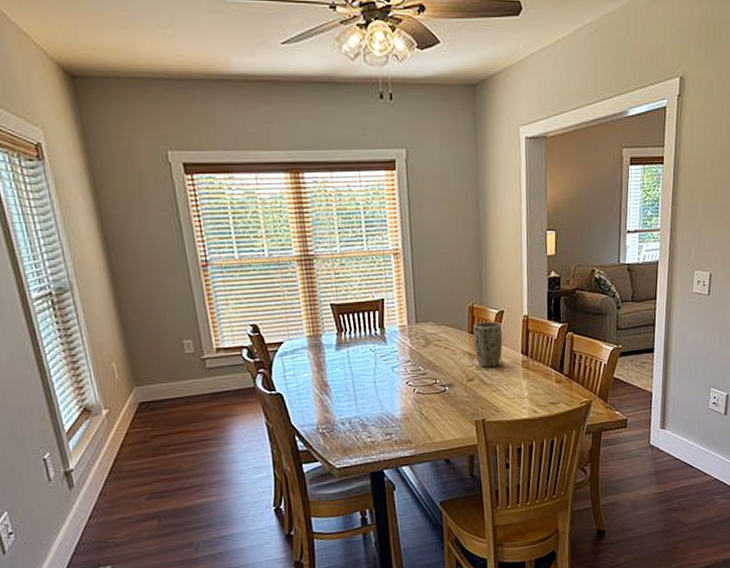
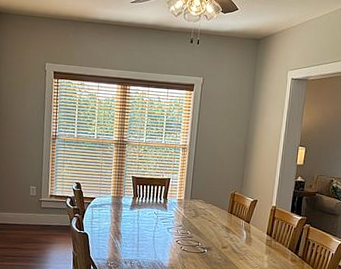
plant pot: present [472,321,503,368] -> none [230,205,255,241]

